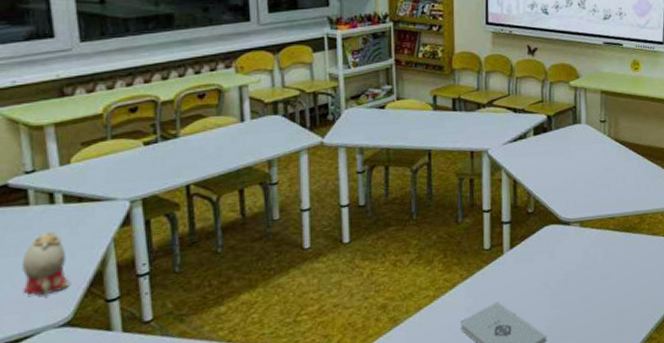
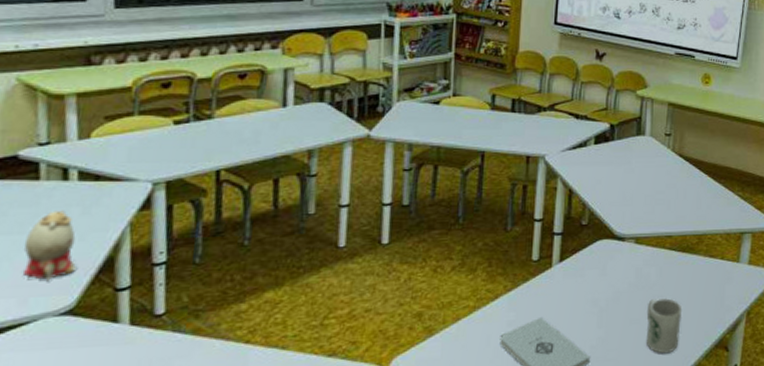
mug: none [596,276,630,330] -> present [645,298,681,354]

